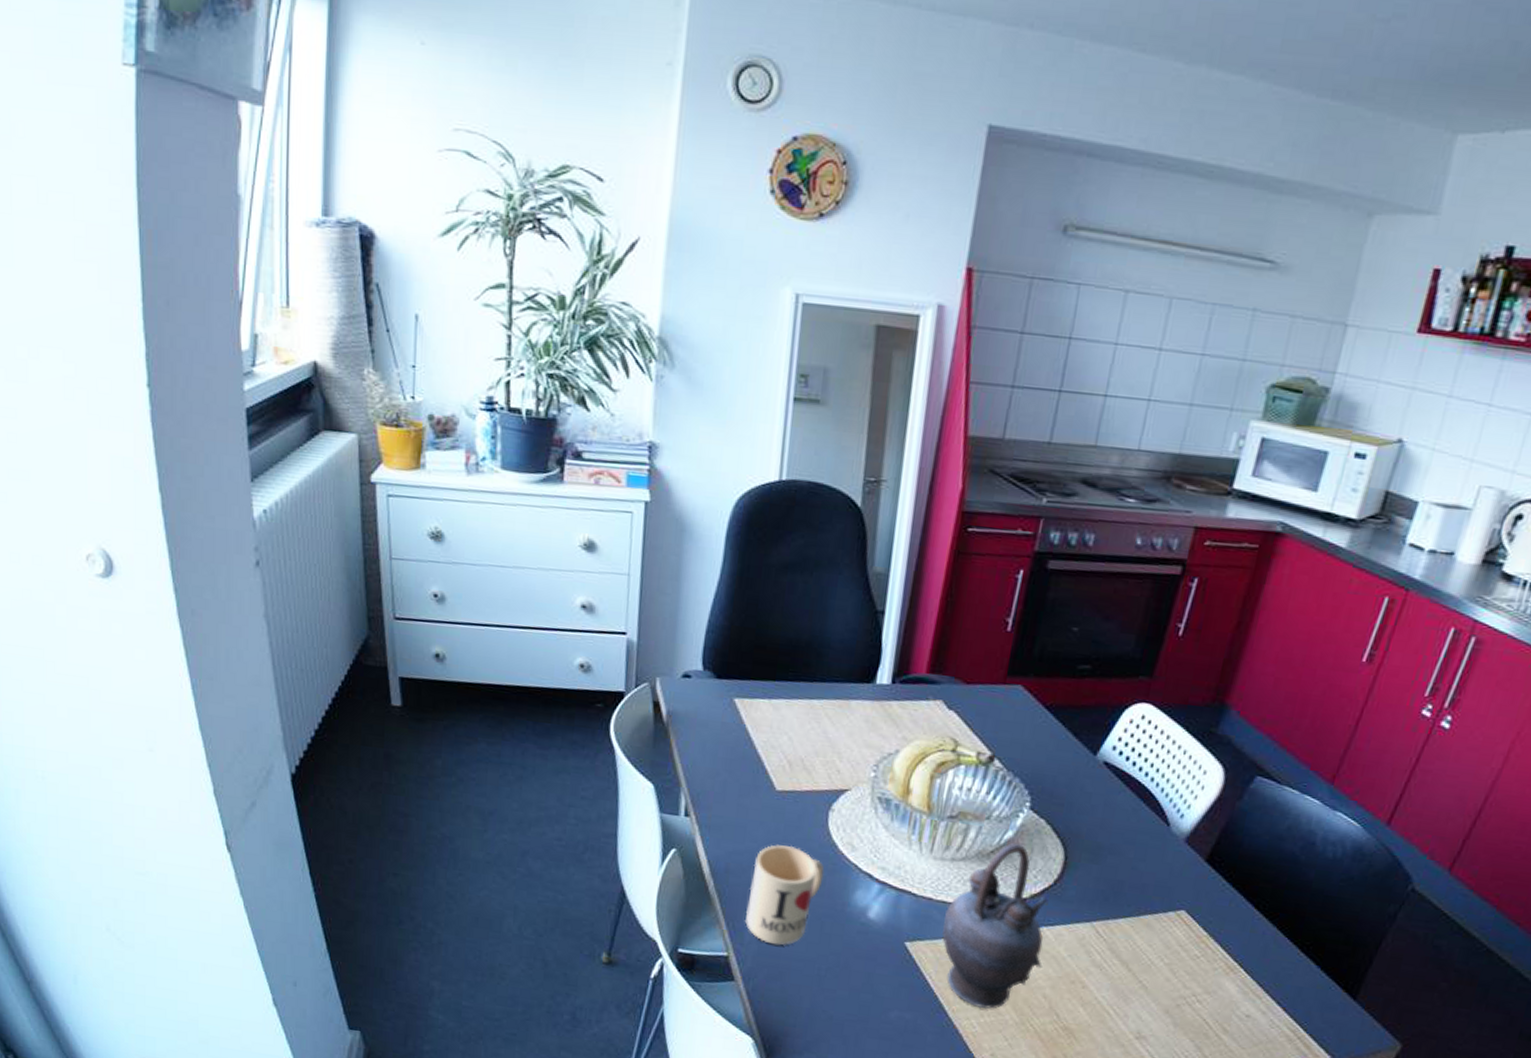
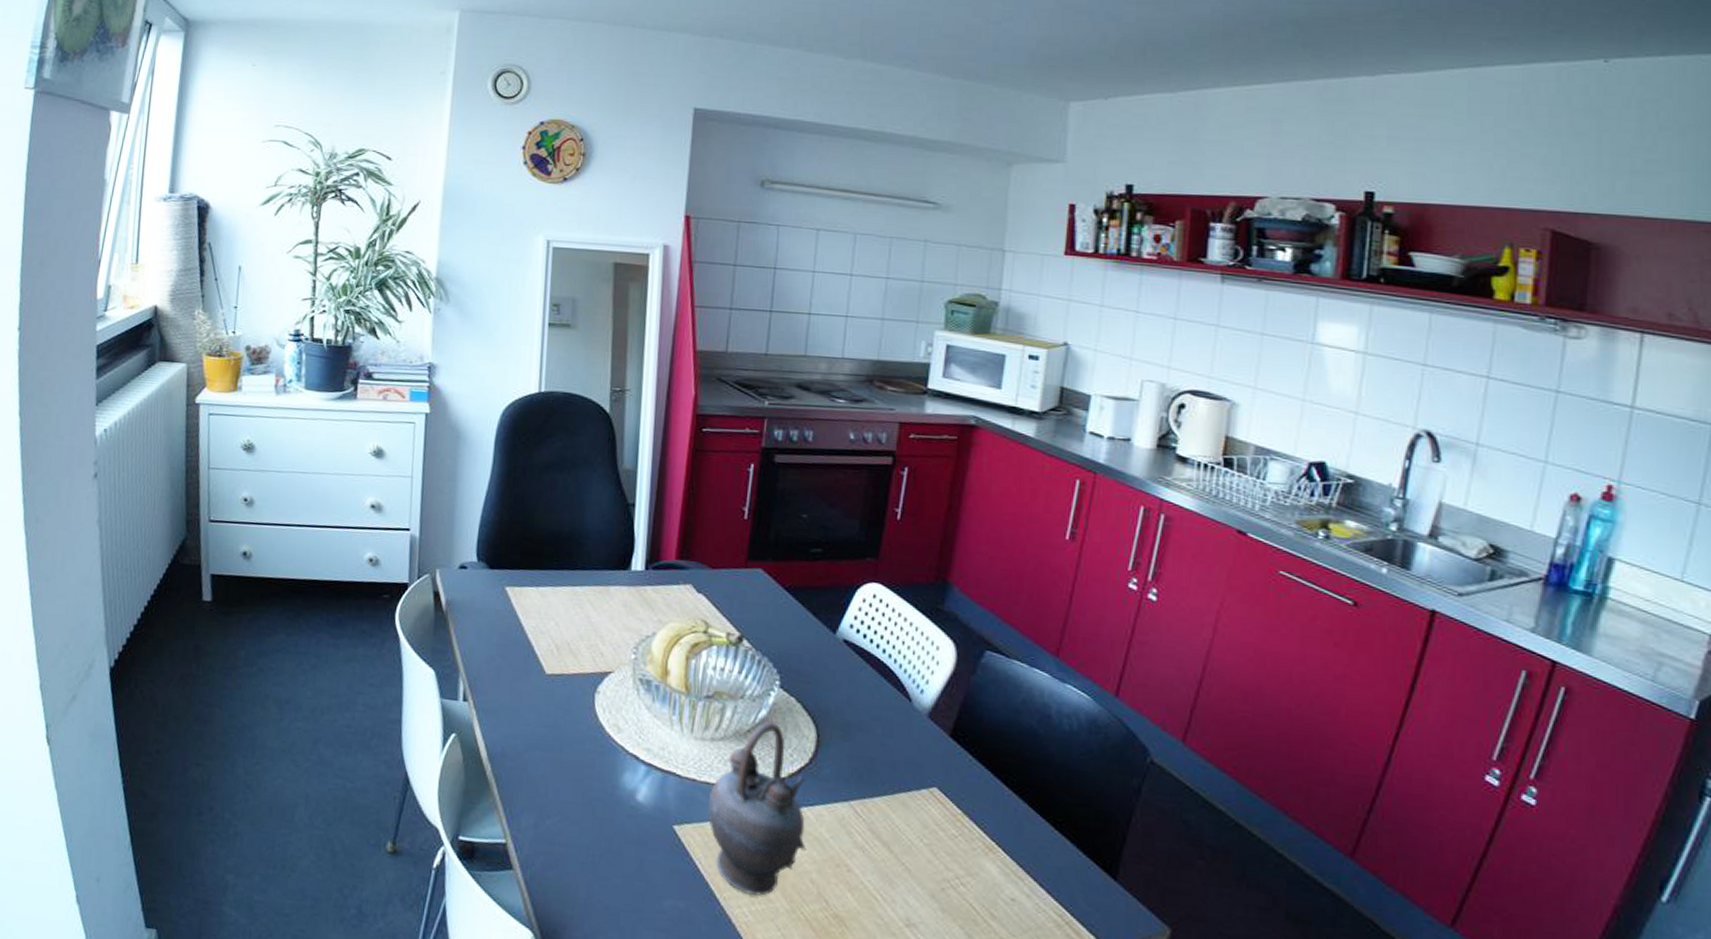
mug: present [744,844,825,945] -> none [520,727,594,831]

